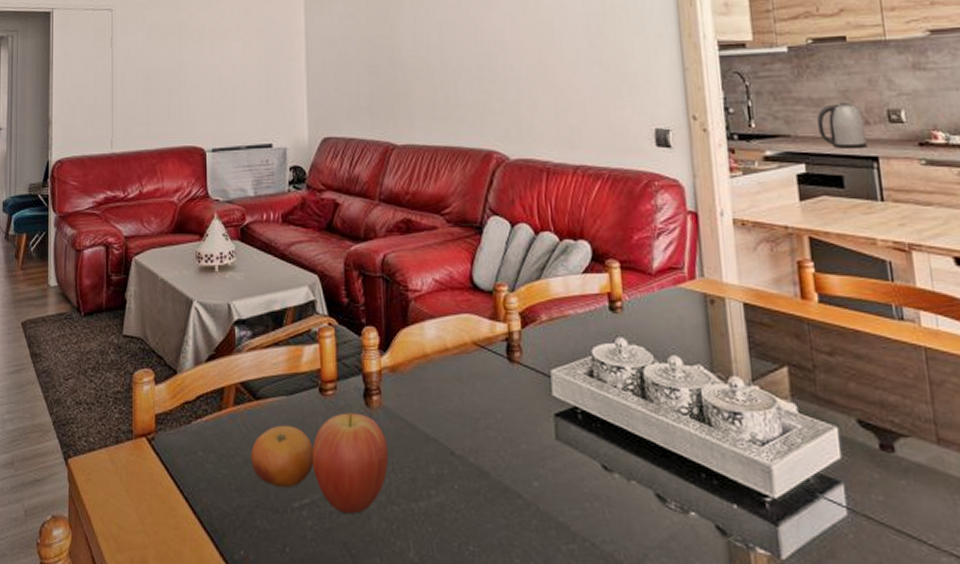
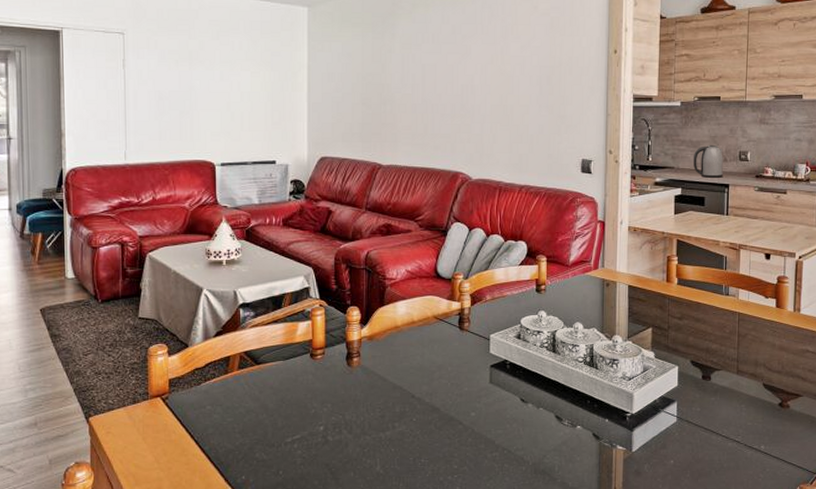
fruit: present [250,425,314,488] -> none [251,382,304,429]
fruit: present [312,411,389,513] -> none [303,370,364,443]

